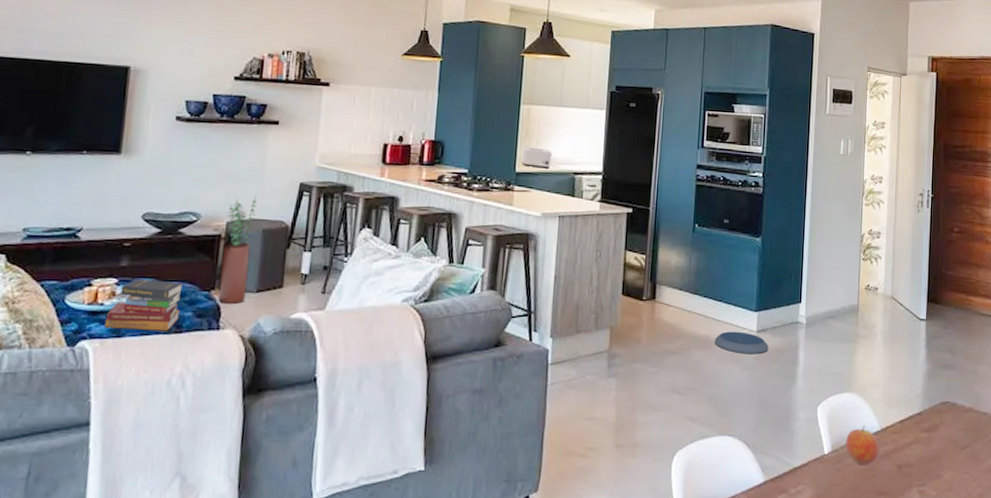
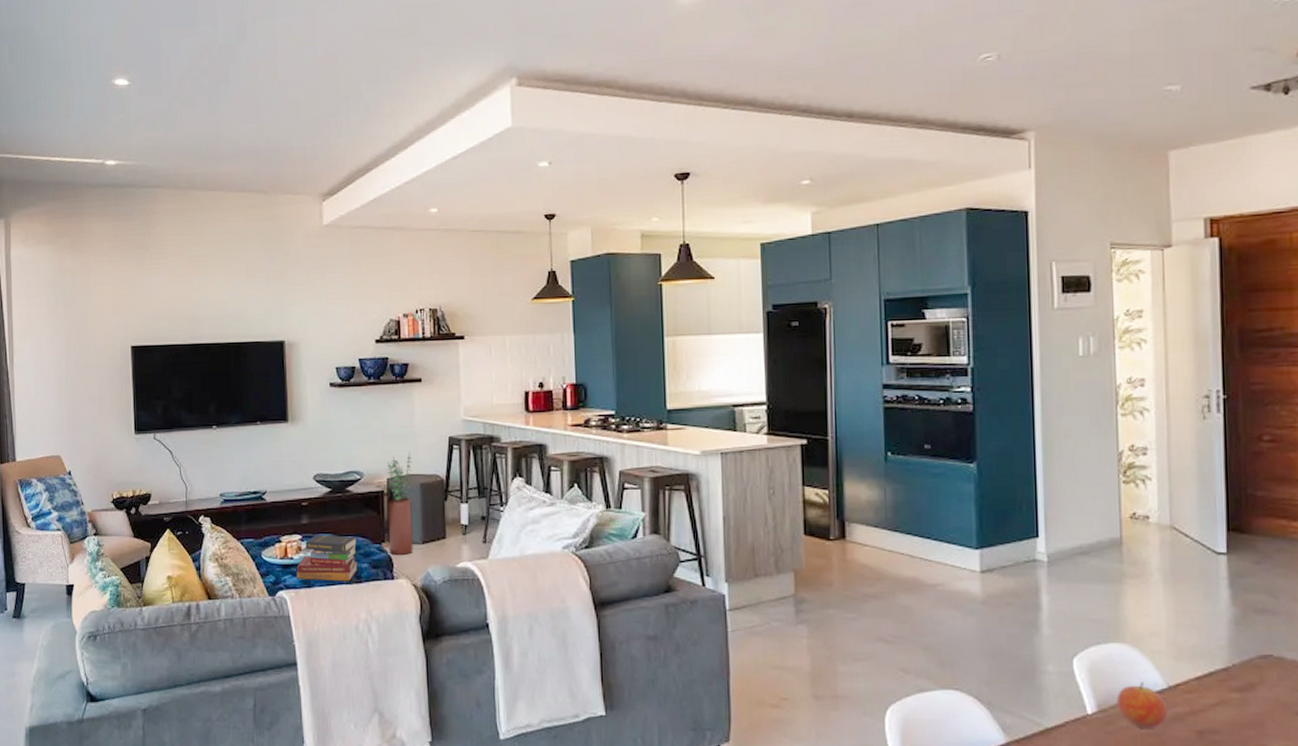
toaster: present [521,147,553,169] -> none [671,381,707,403]
robot vacuum: present [715,331,769,355] -> none [926,572,999,598]

